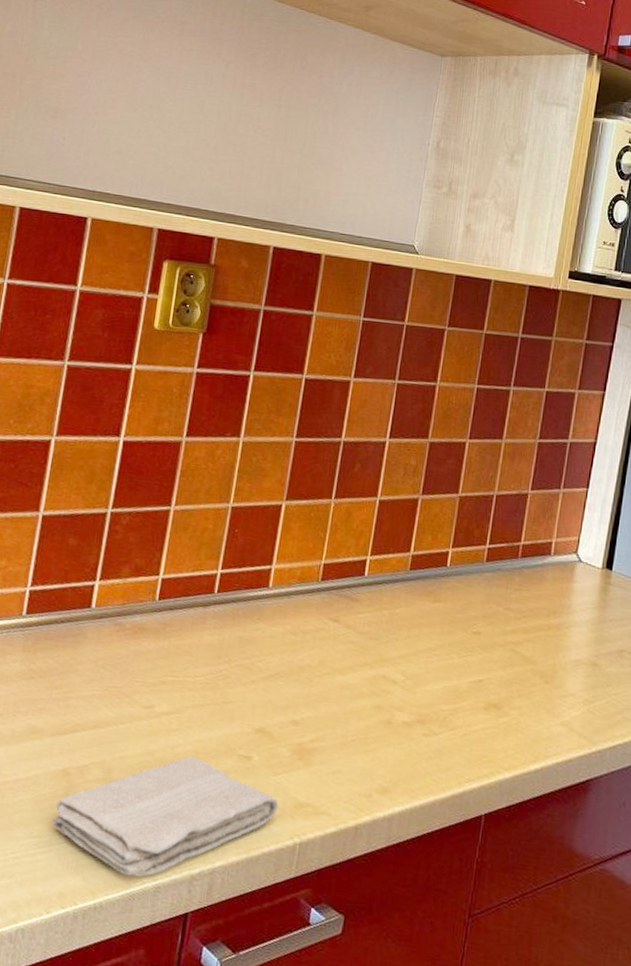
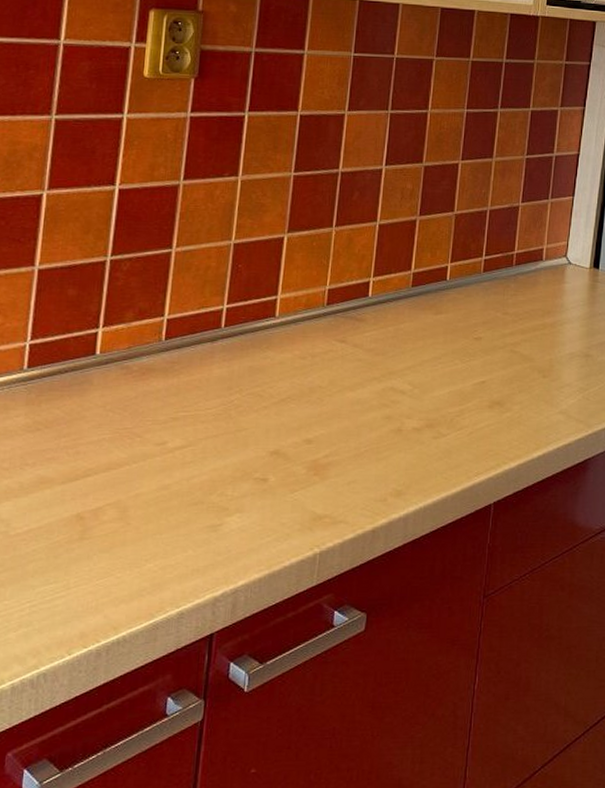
washcloth: present [52,755,278,877] -> none [69,485,297,607]

